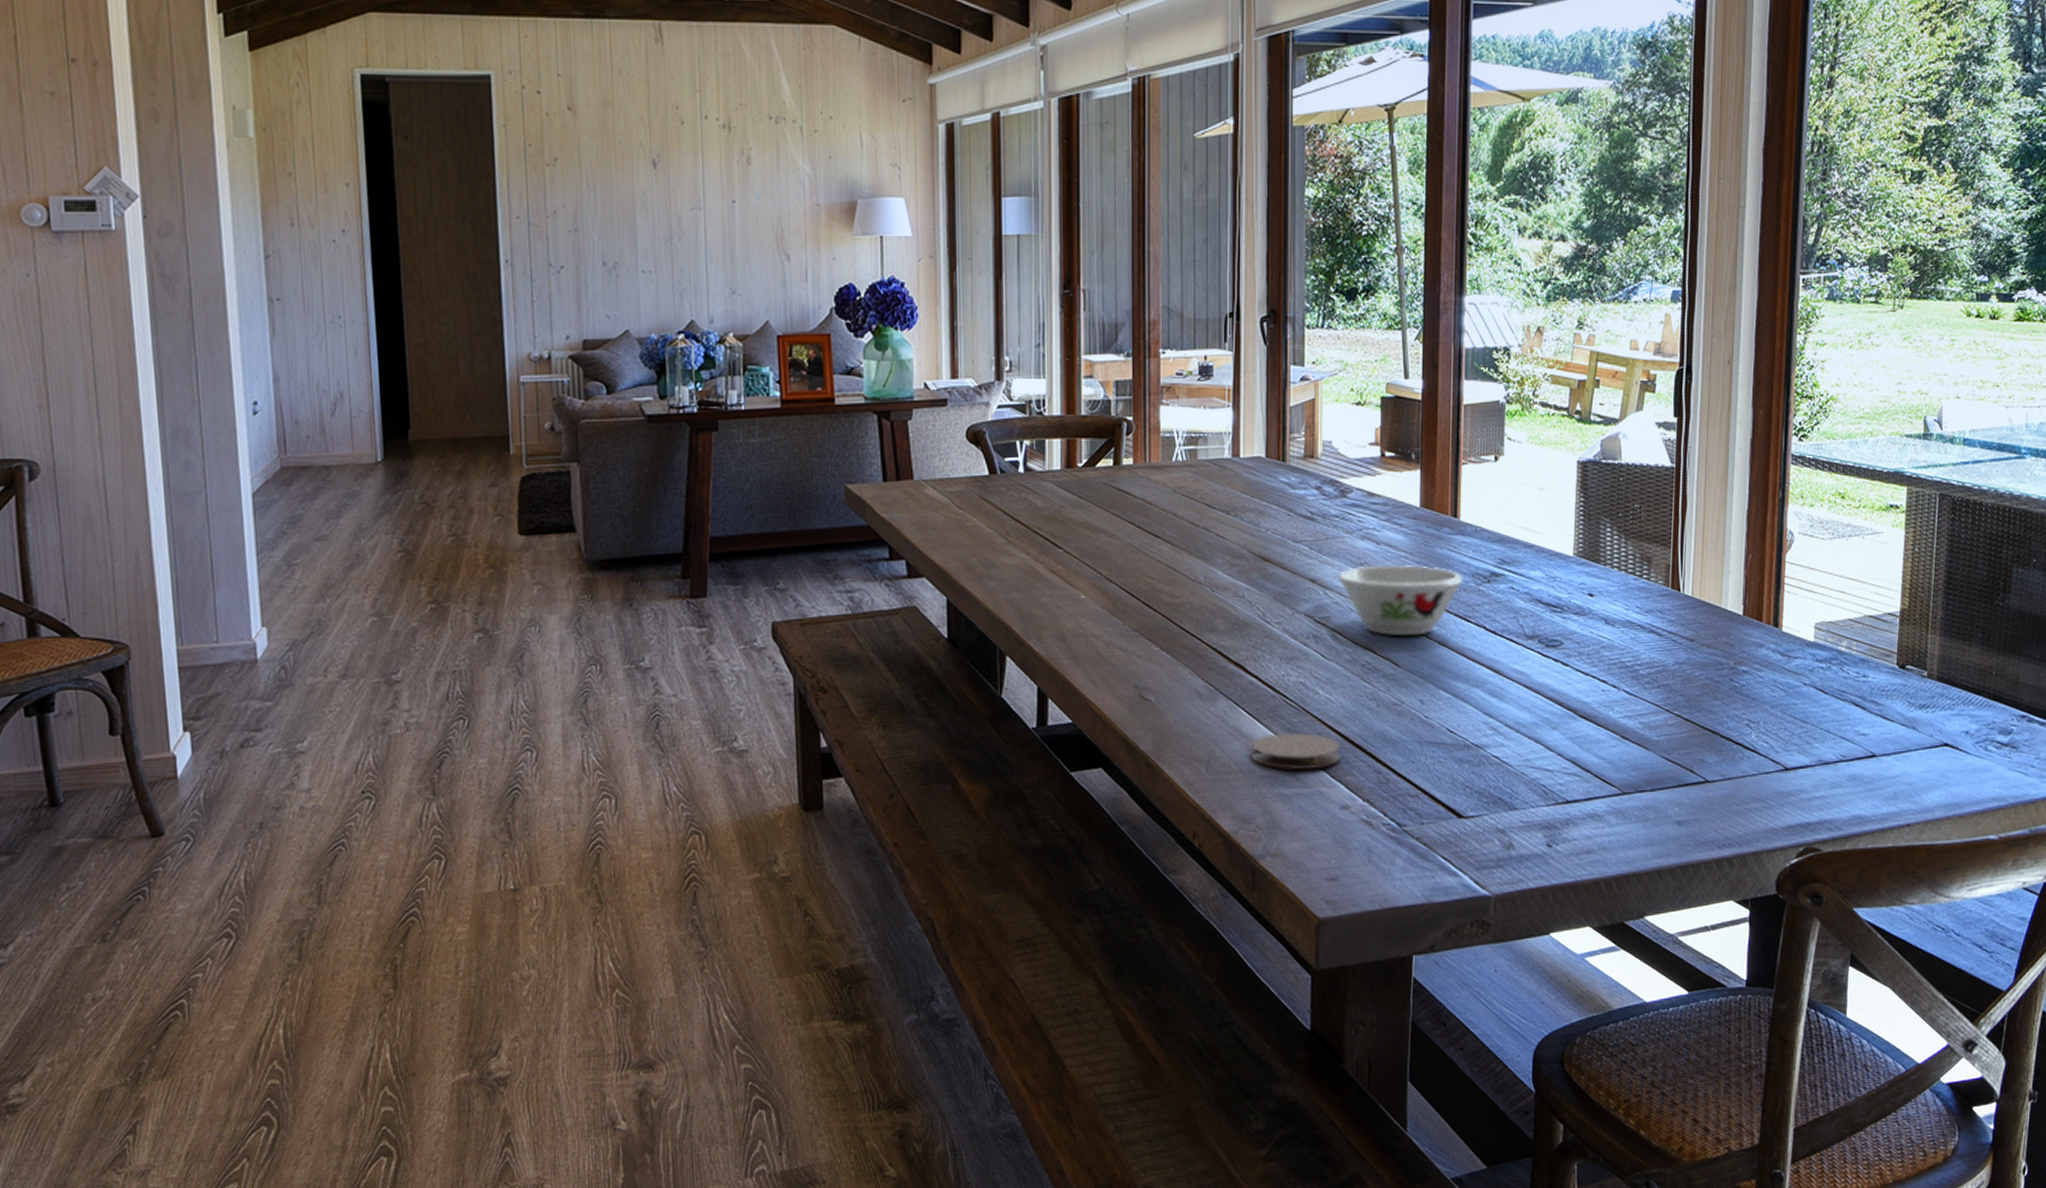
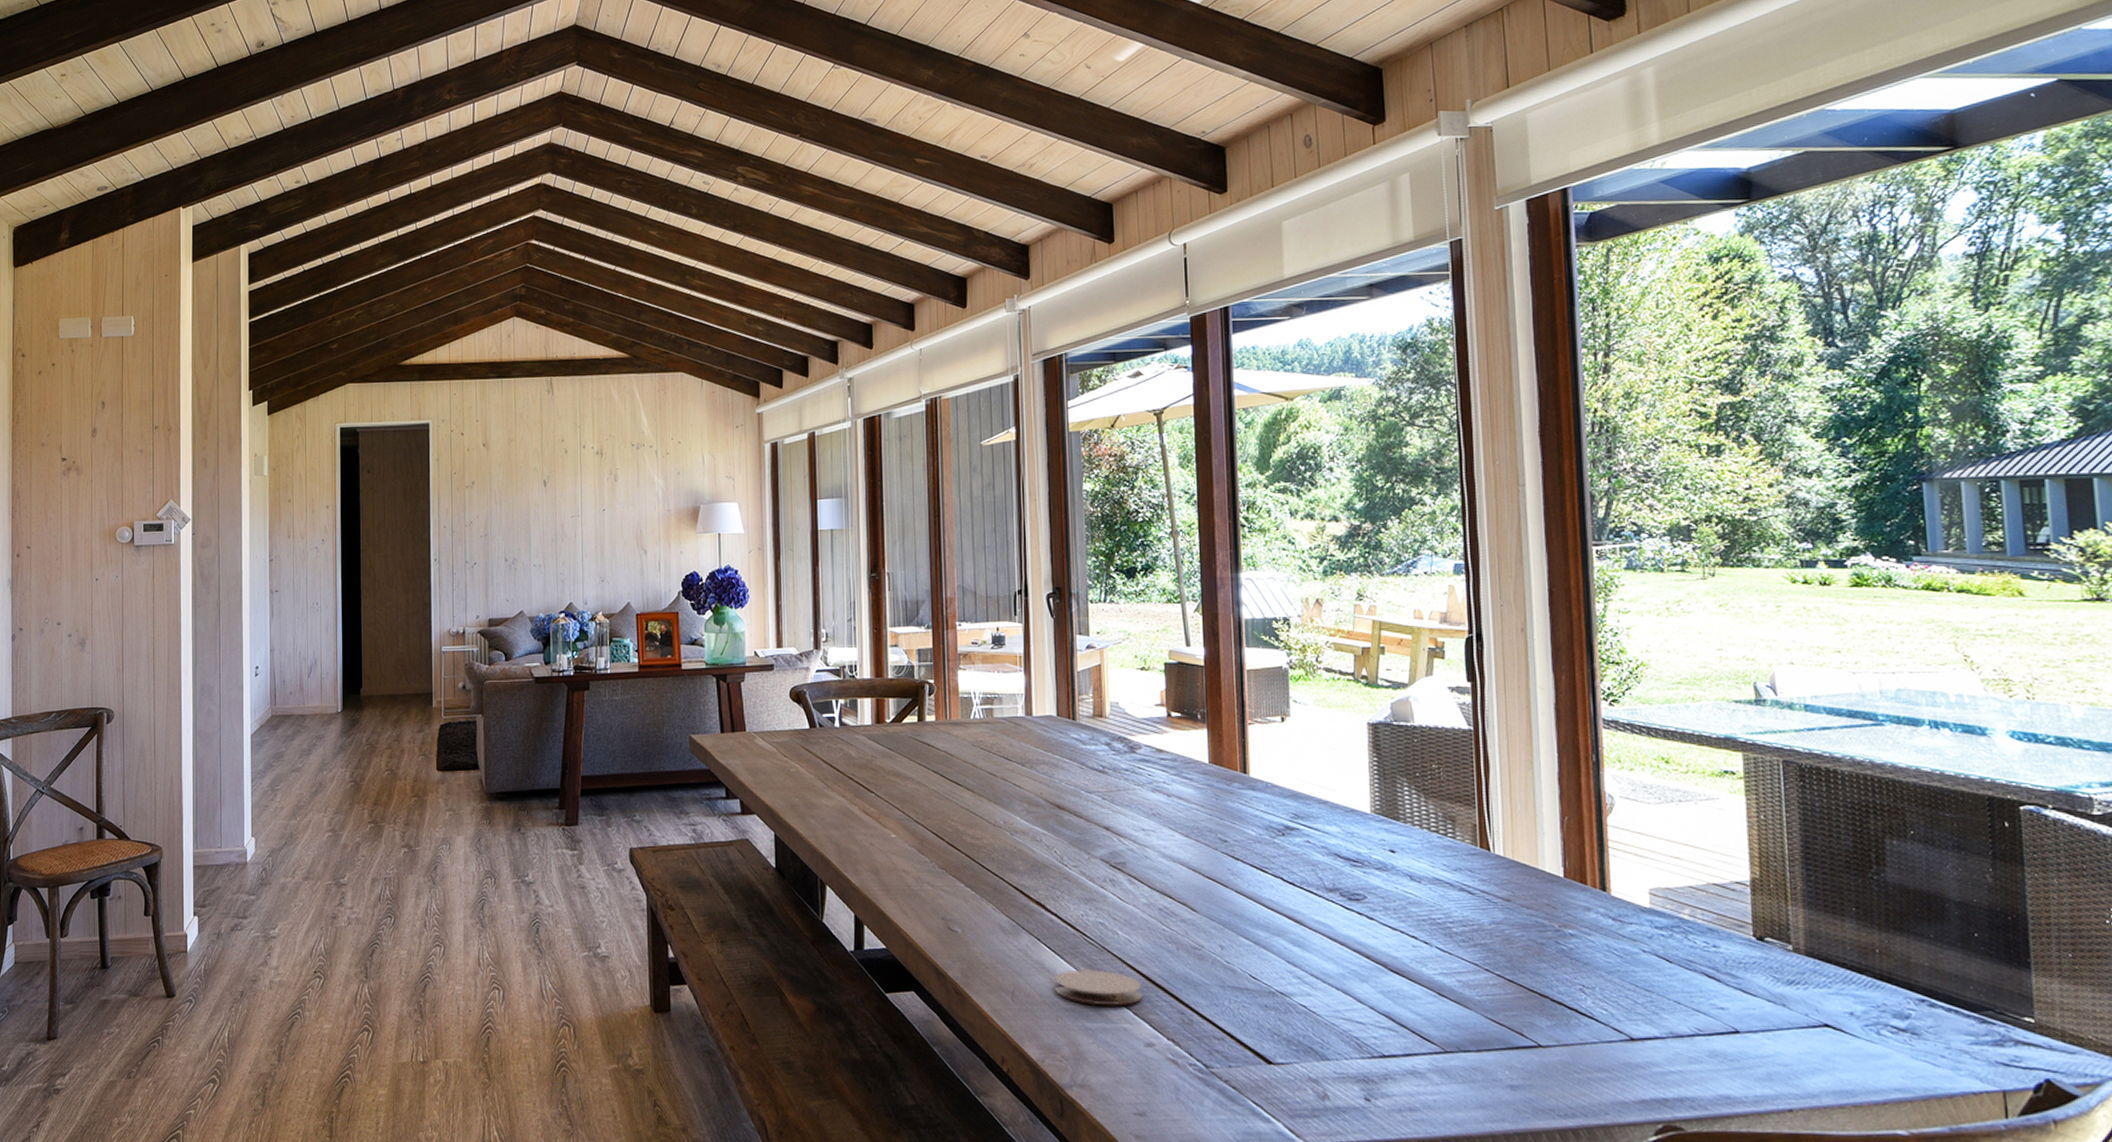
bowl: present [1339,565,1463,636] -> none [1132,816,1257,884]

